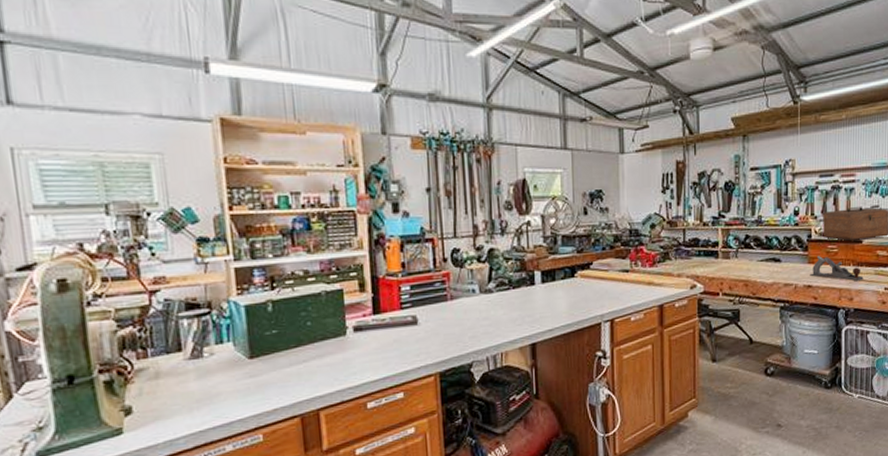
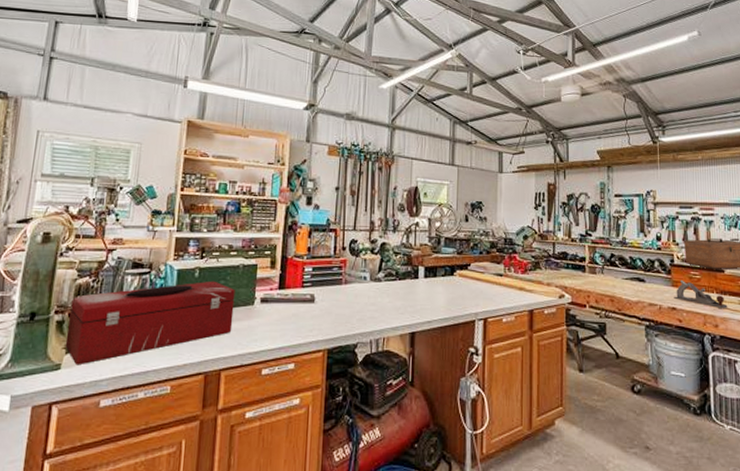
toolbox: none [117,313,325,427] -> present [65,281,235,366]

